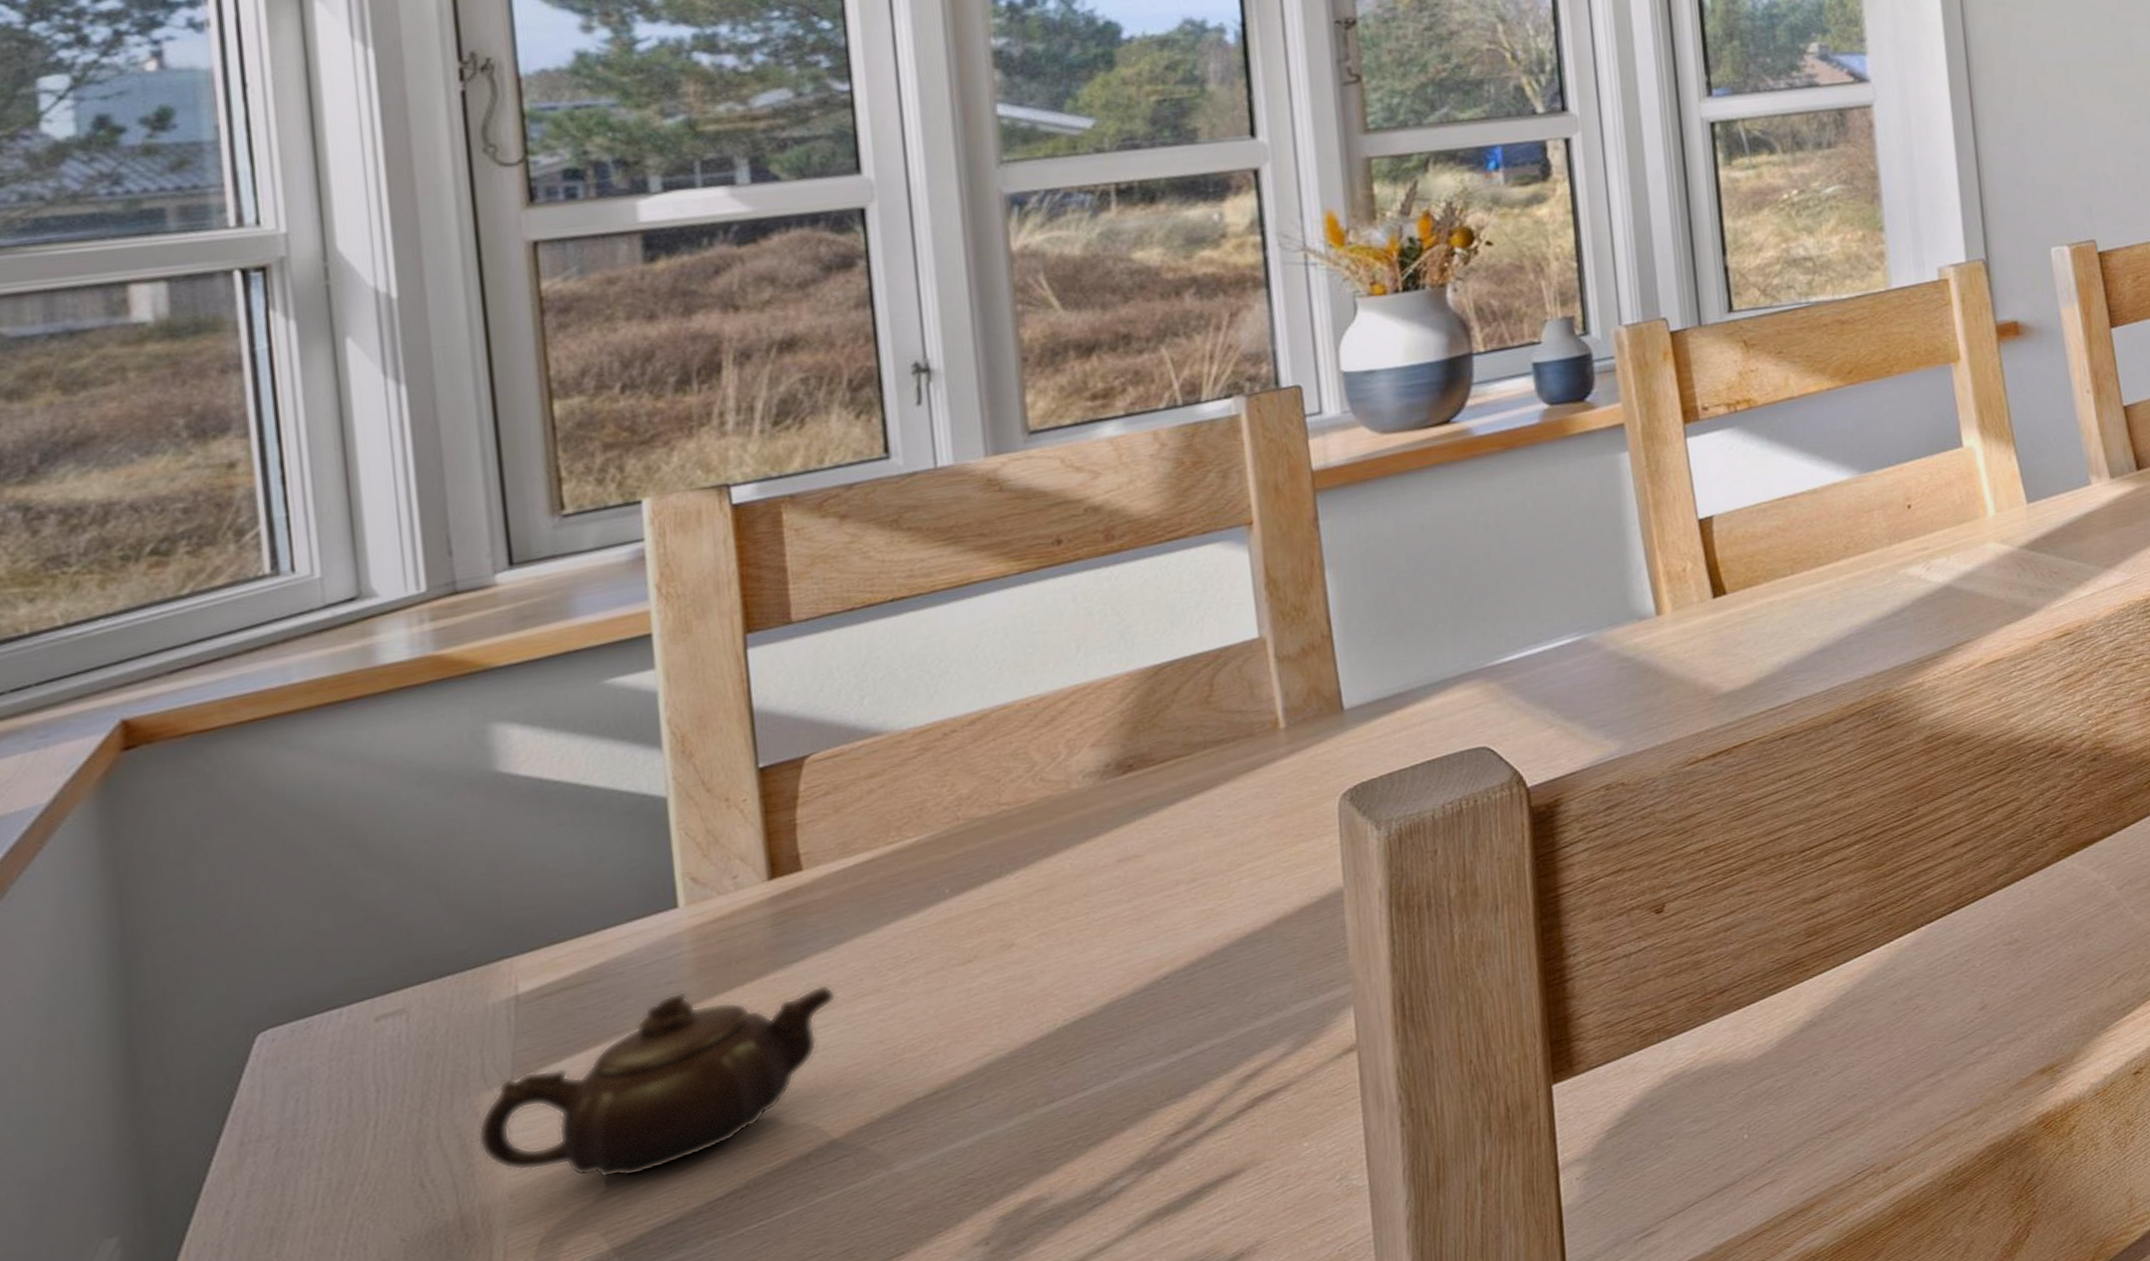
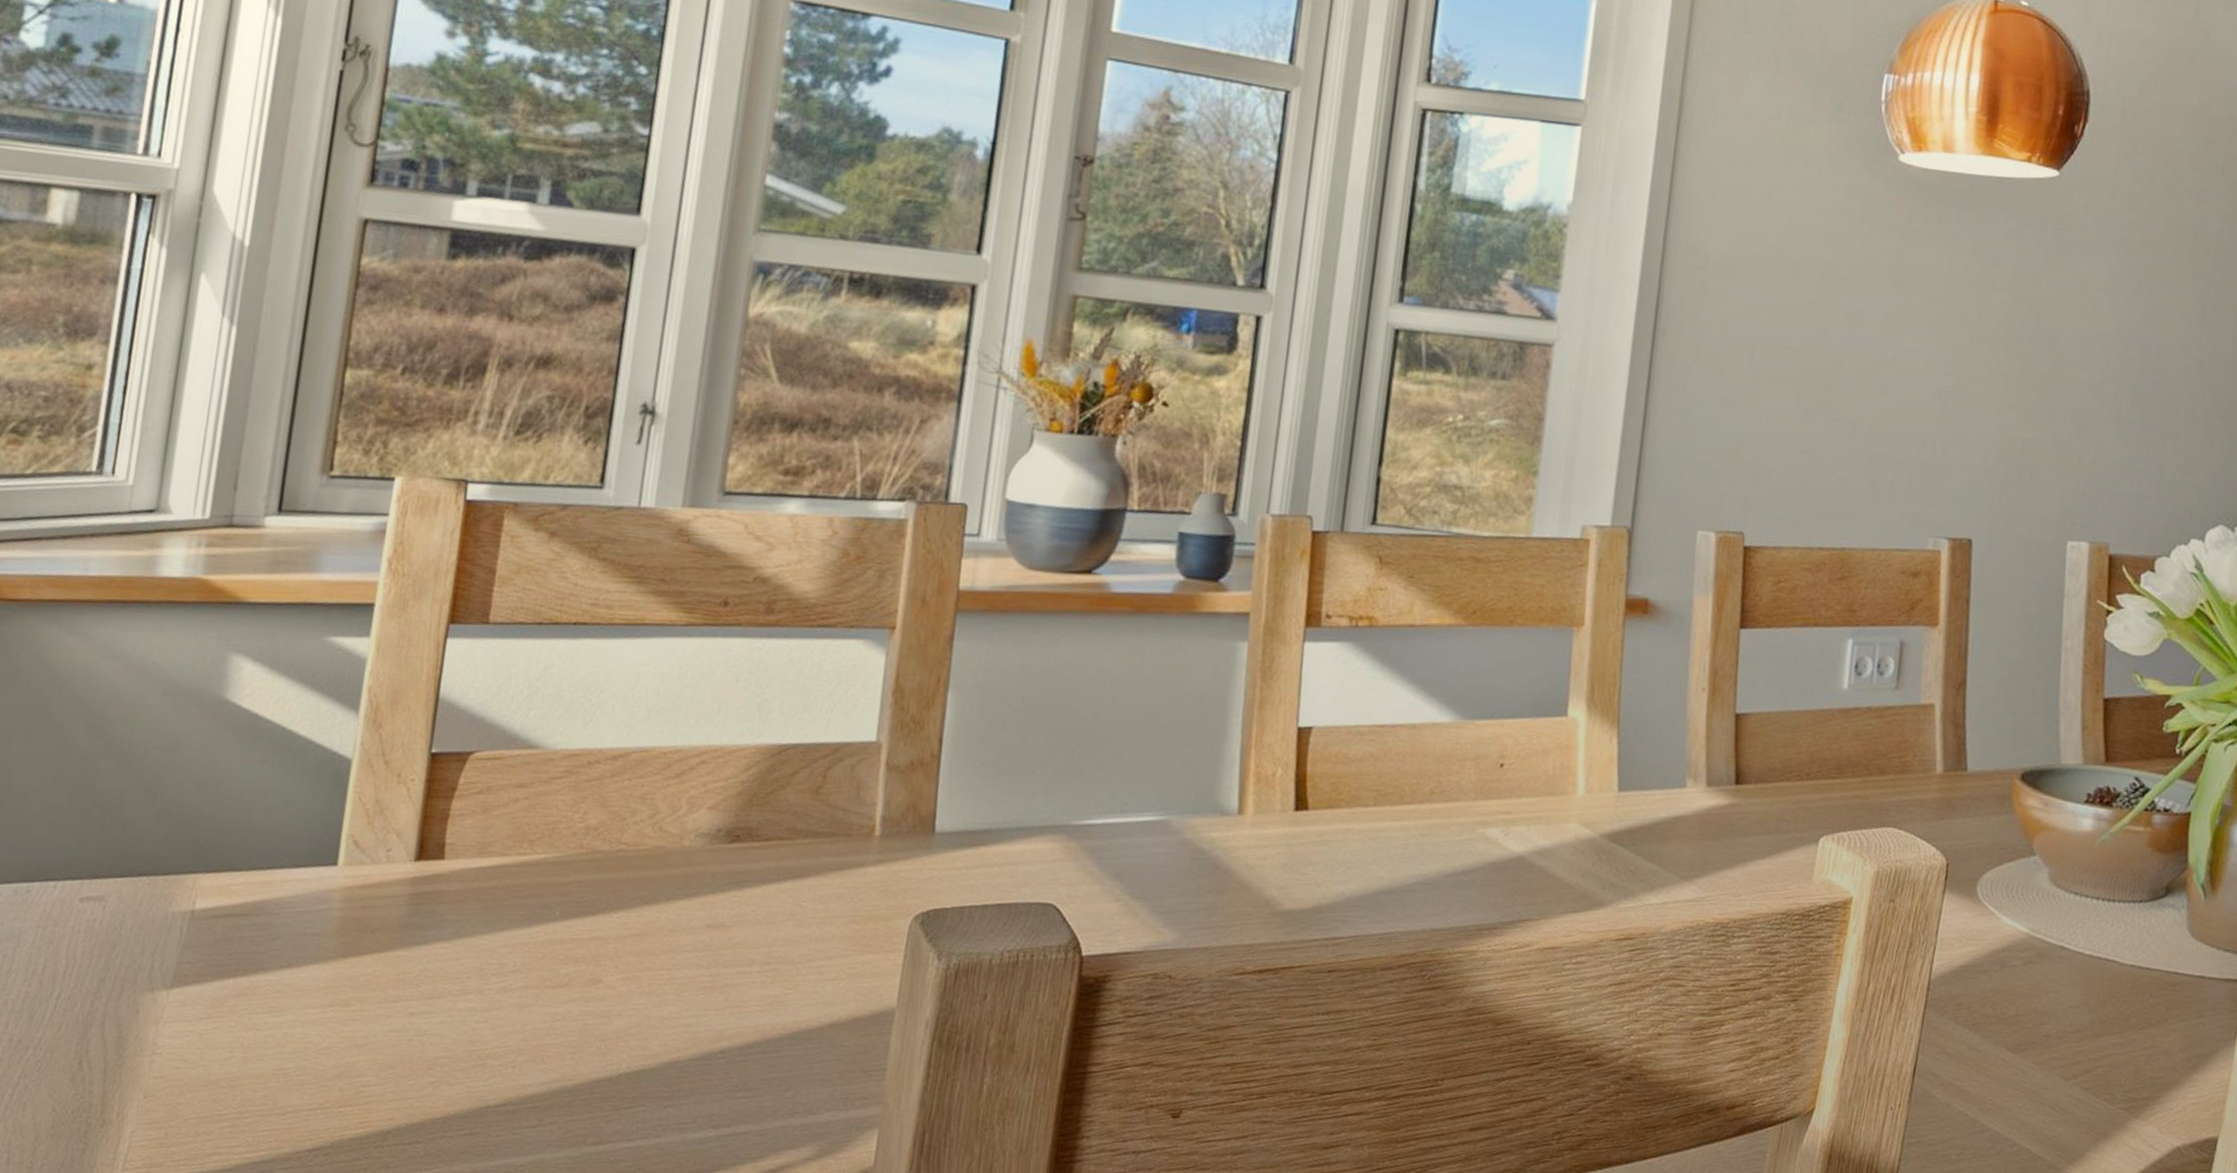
teapot: present [477,984,836,1179] -> none [132,945,445,1108]

